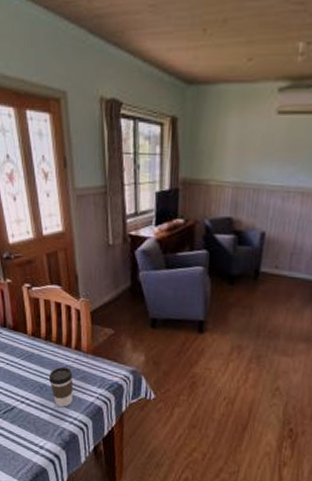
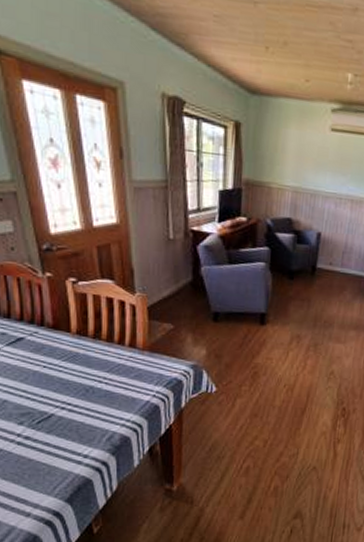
coffee cup: present [48,366,73,407] -> none [96,366,126,409]

